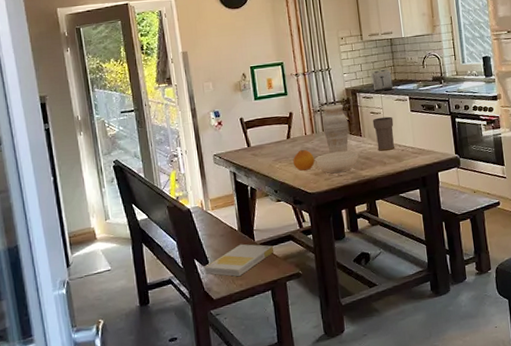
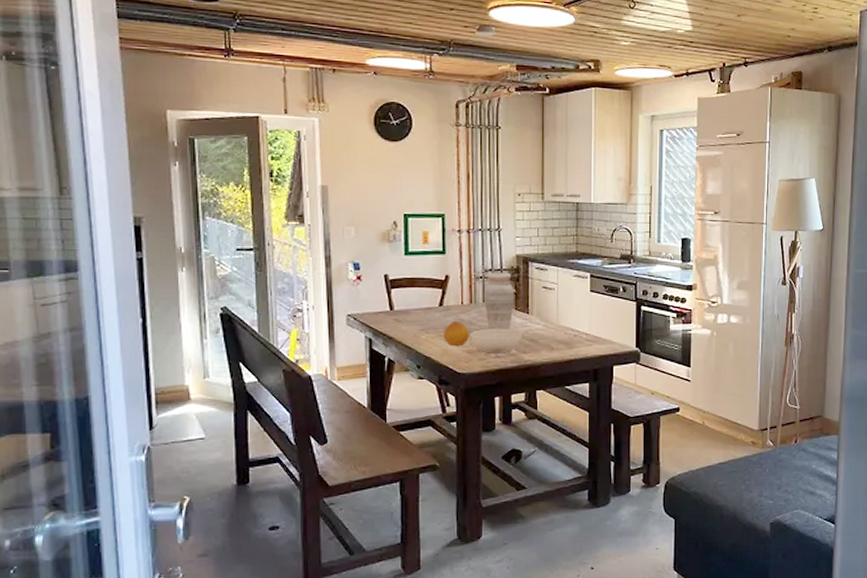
book: present [204,244,274,277] -> none [322,424,409,462]
toaster: present [369,69,393,93] -> none [547,237,573,265]
cup: present [372,116,394,152] -> none [543,294,569,335]

